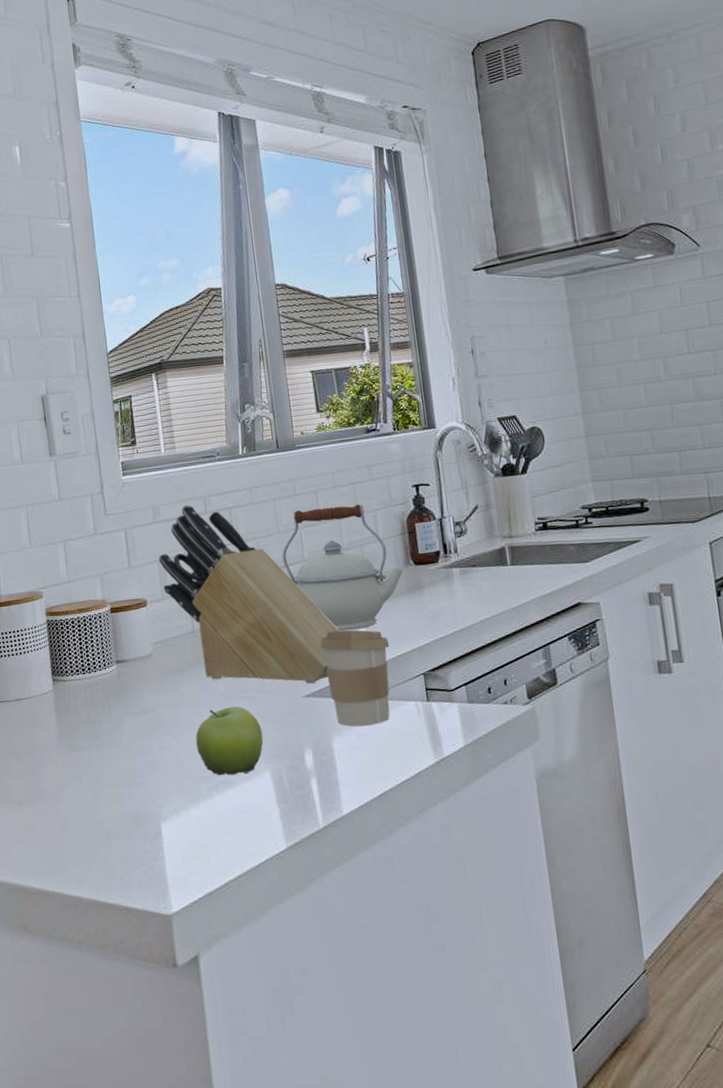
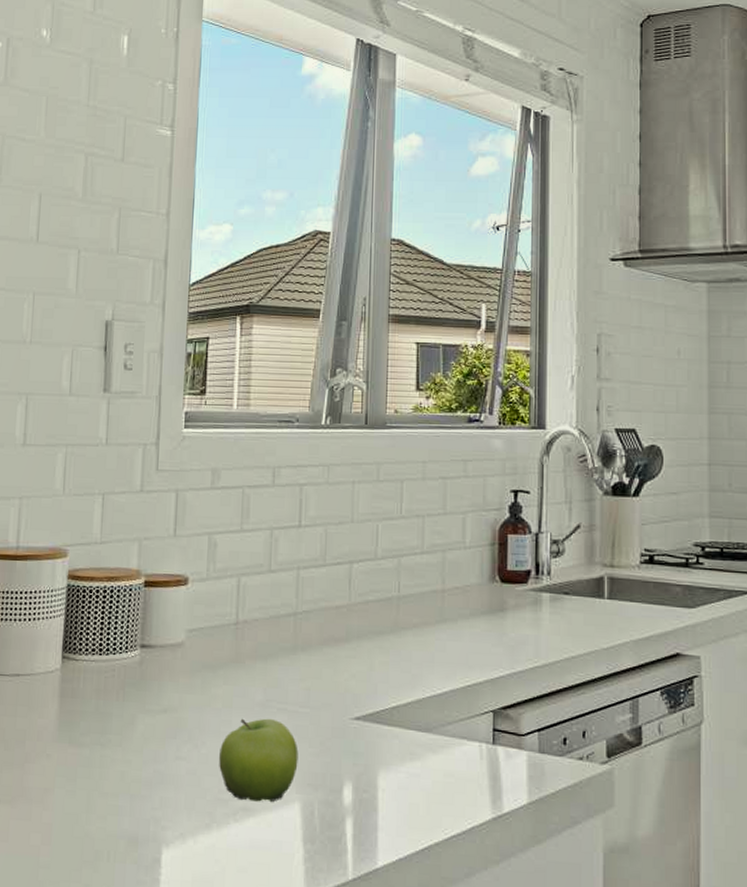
knife block: present [158,505,340,684] -> none [209,473,405,704]
kettle: present [282,504,404,631] -> none [352,499,488,648]
coffee cup: present [320,630,390,727] -> none [380,645,458,765]

